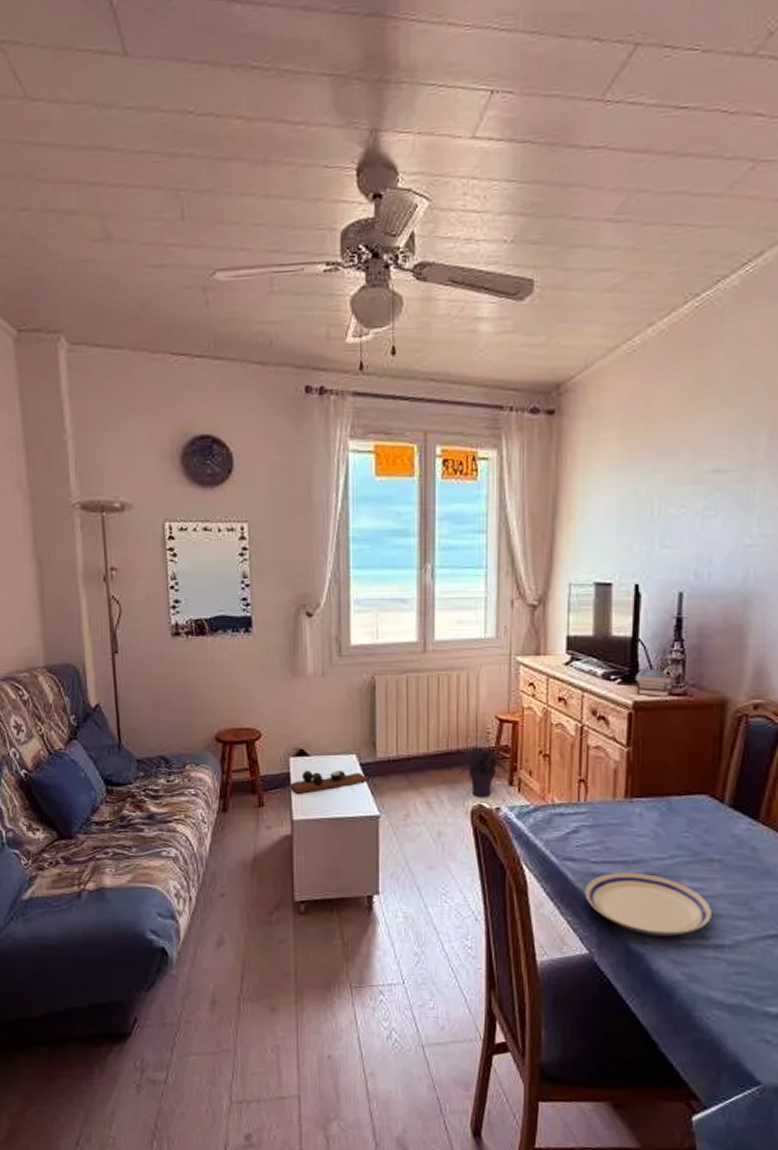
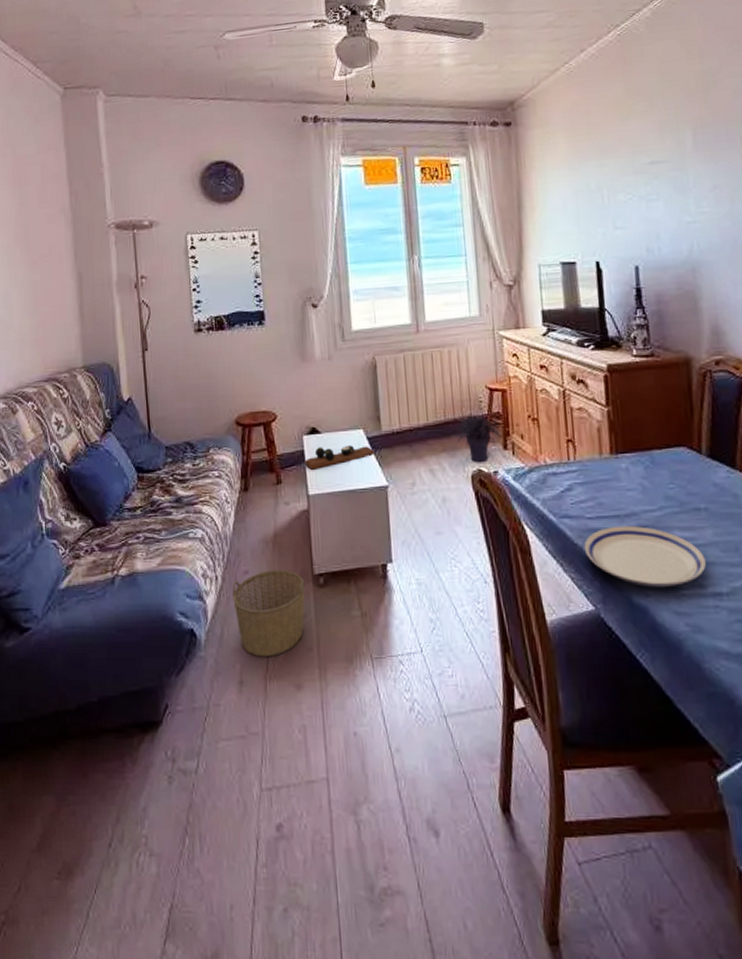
basket: none [207,894,286,980] -> present [232,569,306,657]
books: present [635,669,675,697] -> none [606,334,641,360]

